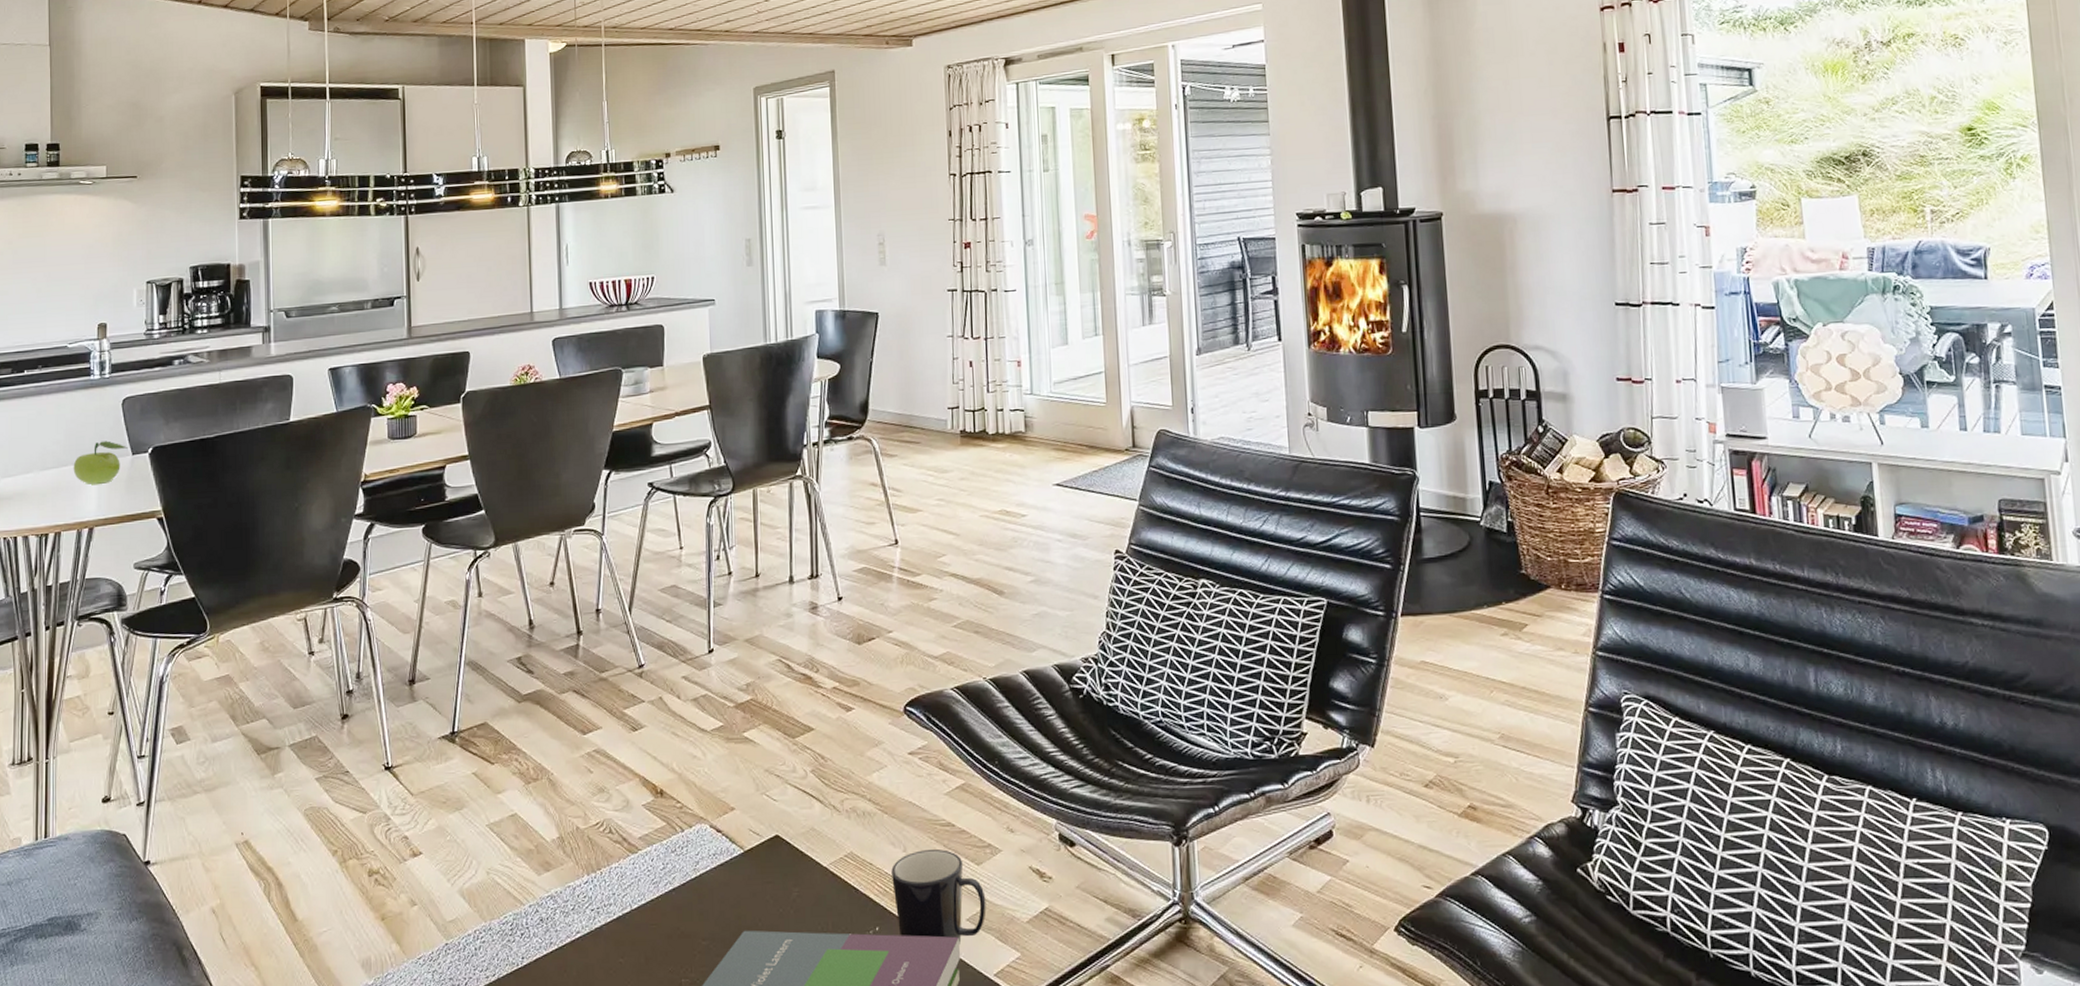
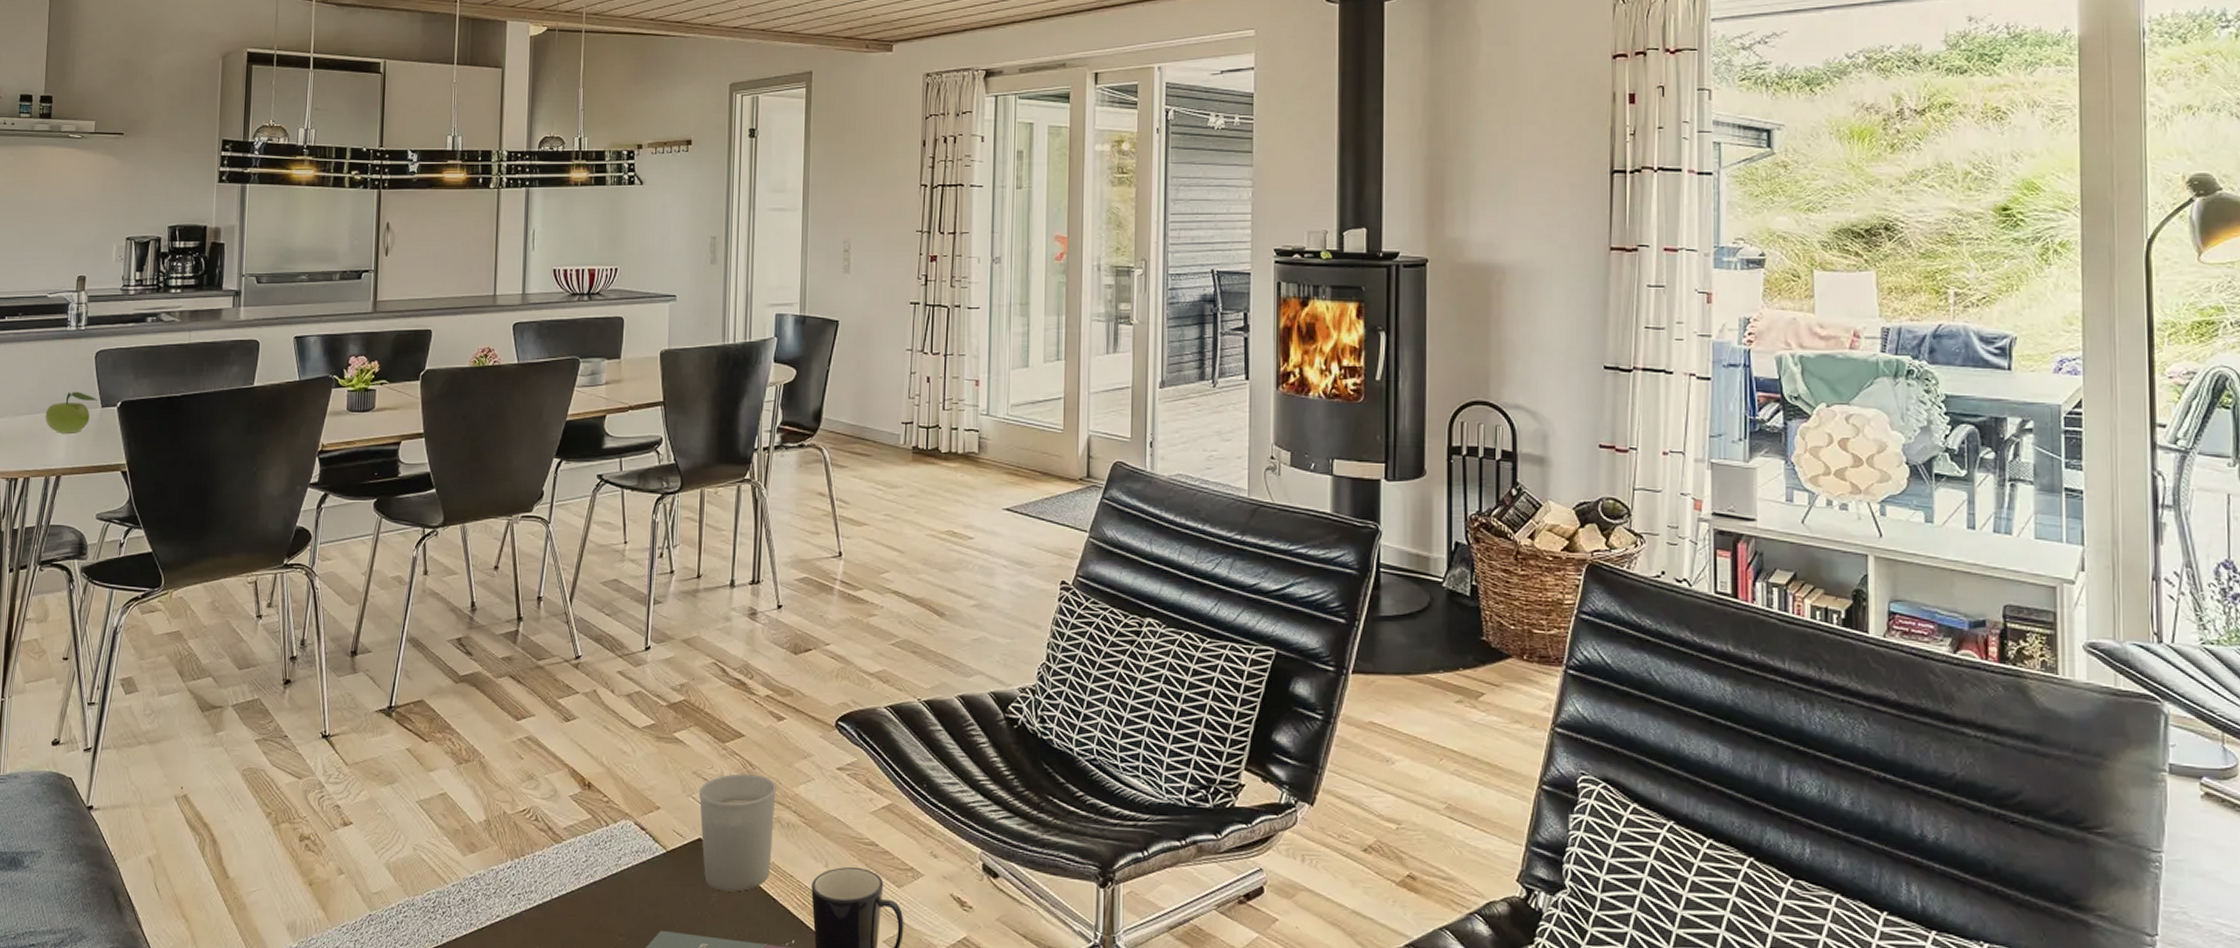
candle holder: none [772,767,850,886] -> present [698,773,776,892]

